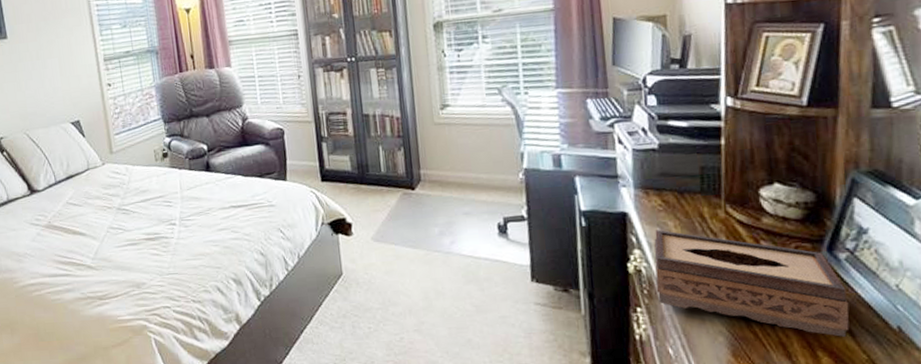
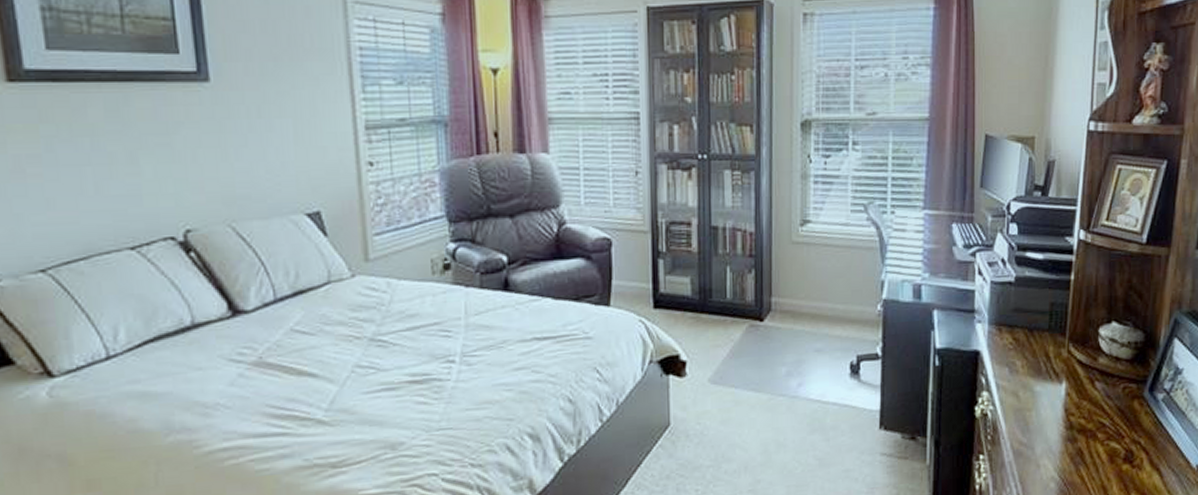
tissue box: present [654,230,850,337] -> none [999,370,1161,478]

